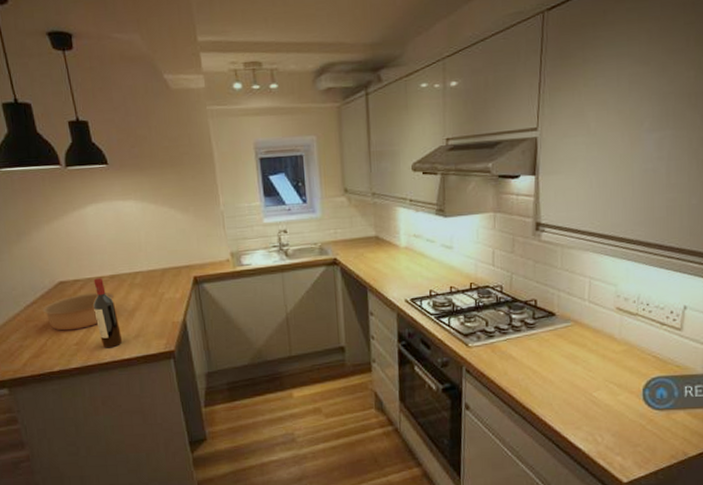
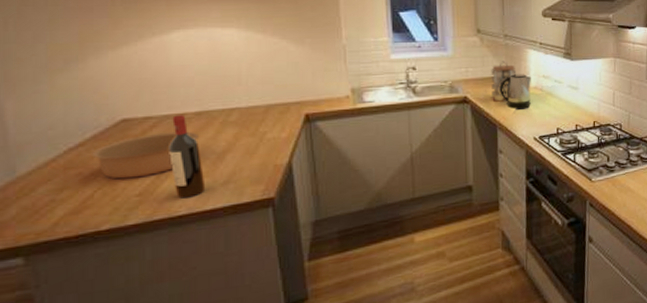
spice rack: none [359,220,386,265] -> present [491,61,517,103]
kettle: none [368,233,402,271] -> present [499,73,532,110]

